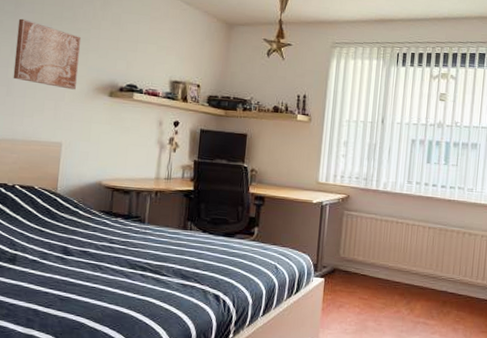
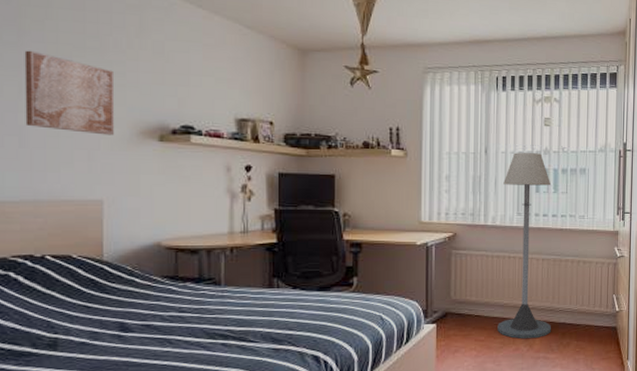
floor lamp: none [381,124,443,304] -> present [497,152,551,339]

